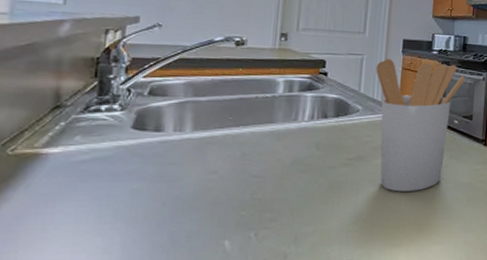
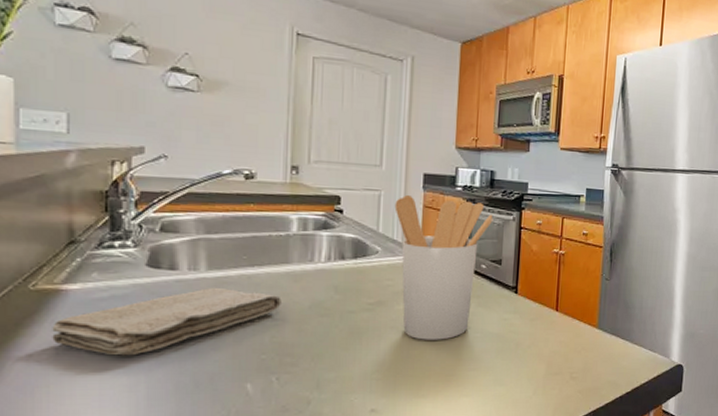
washcloth: none [26,147,264,218] -> present [52,287,281,356]

